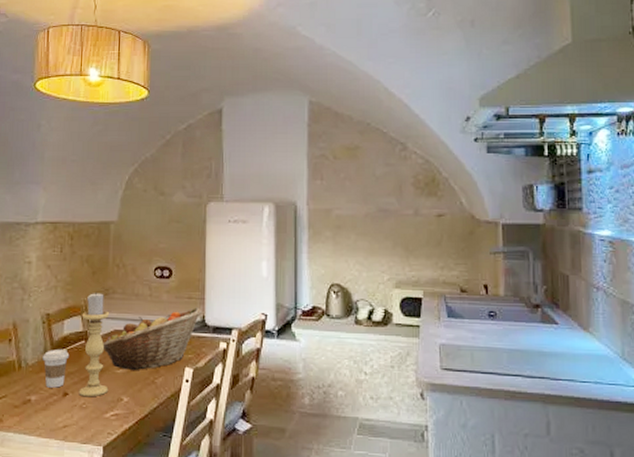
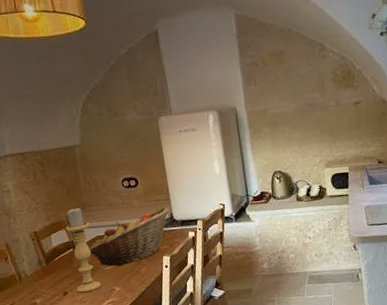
coffee cup: present [42,348,70,388] -> none [38,258,63,291]

